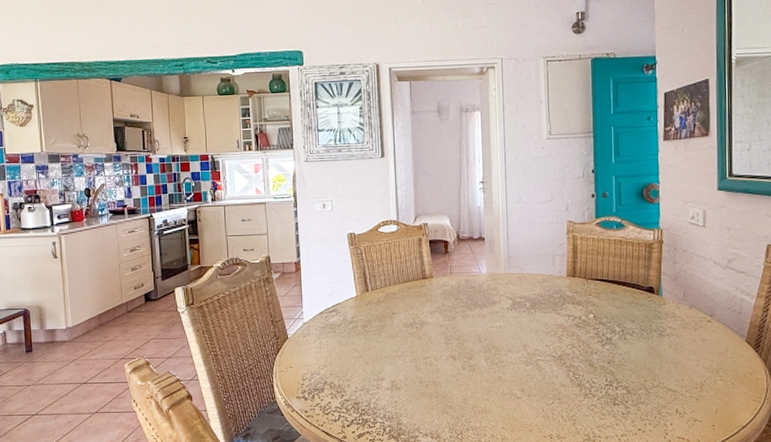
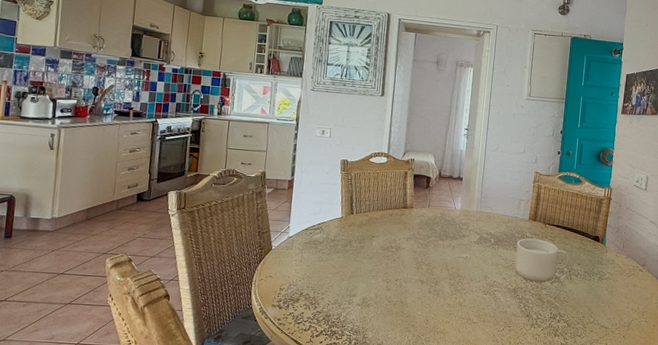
cup: none [556,297,620,347] -> present [515,238,569,283]

